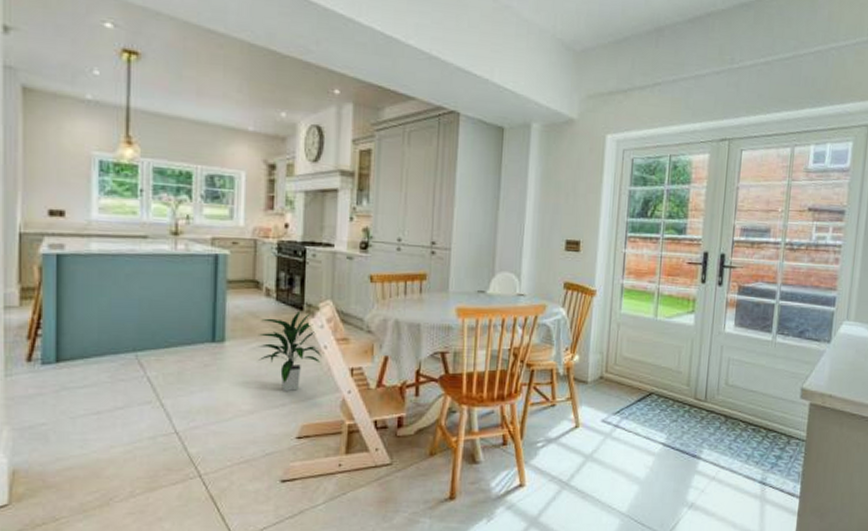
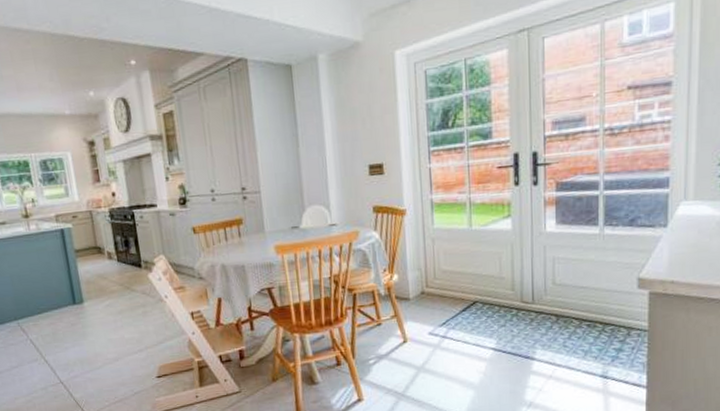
indoor plant: present [258,310,321,392] -> none [109,266,164,340]

